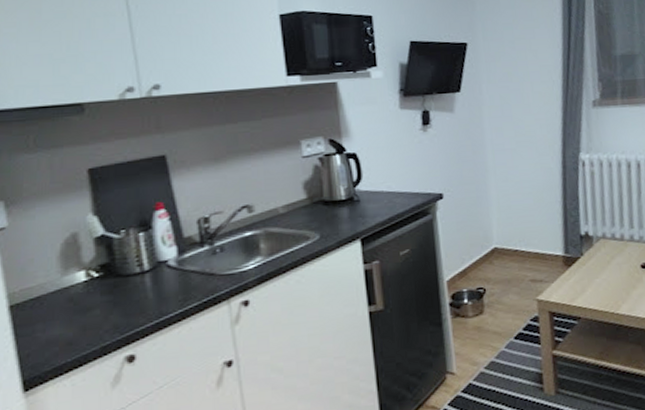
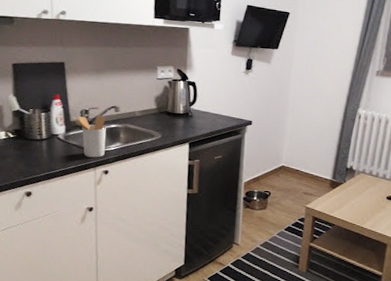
utensil holder: none [186,221,241,286] -> present [72,115,107,158]

